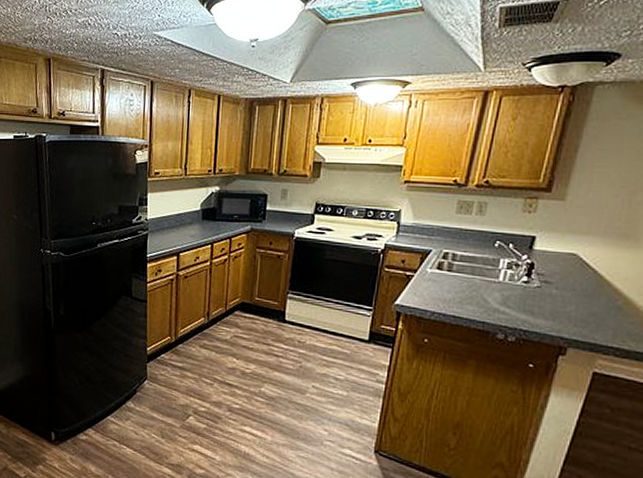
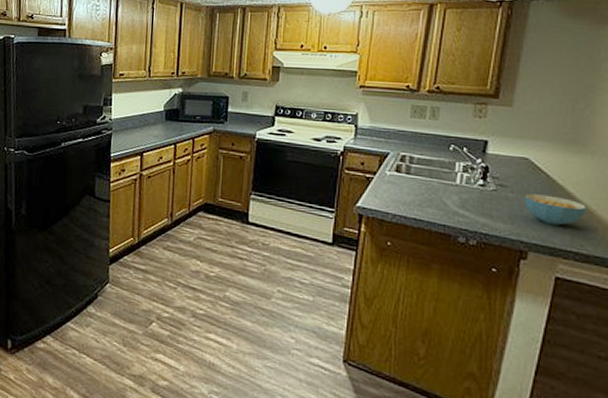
cereal bowl: none [569,290,633,322] -> present [525,193,586,226]

